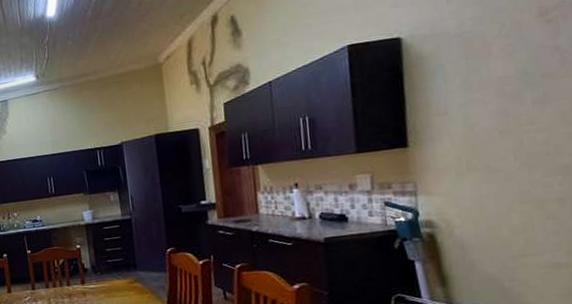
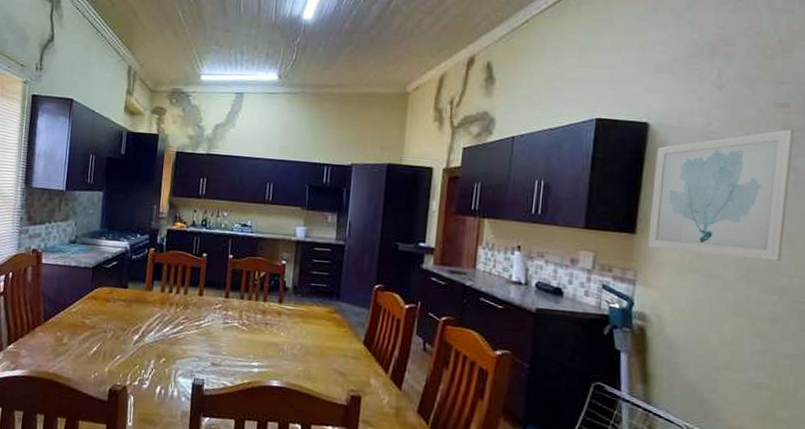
wall art: none [414,9,560,157] -> present [648,129,794,261]

